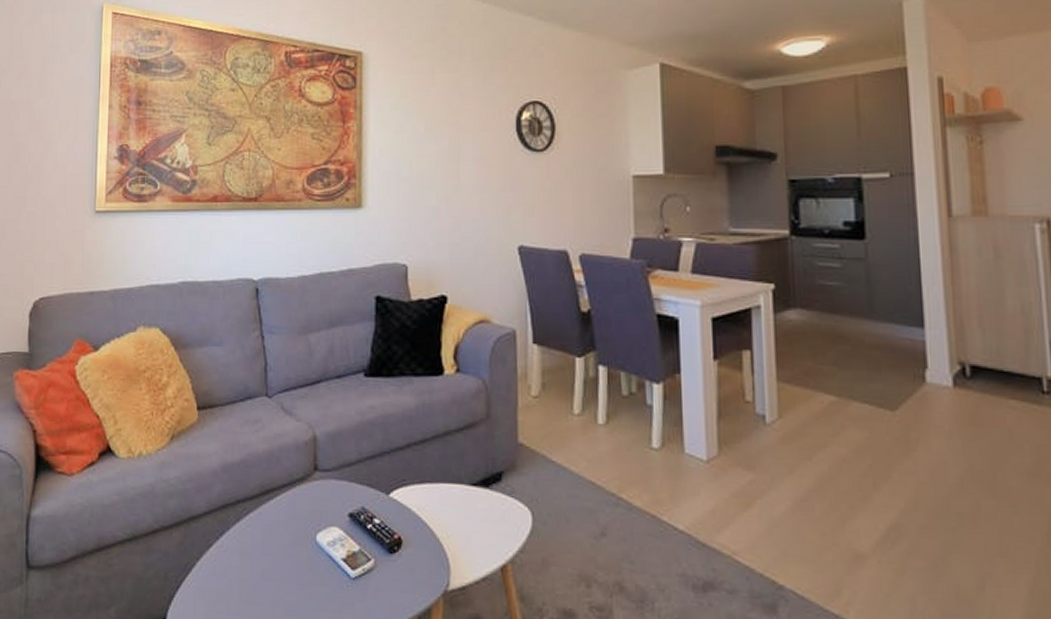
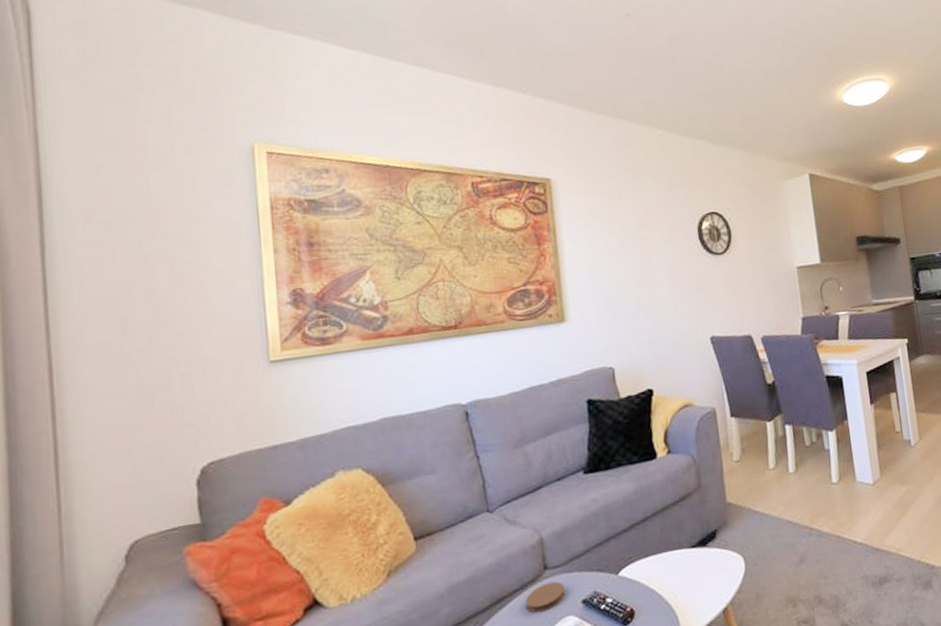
coaster: none [293,485,333,515] -> present [526,581,565,613]

